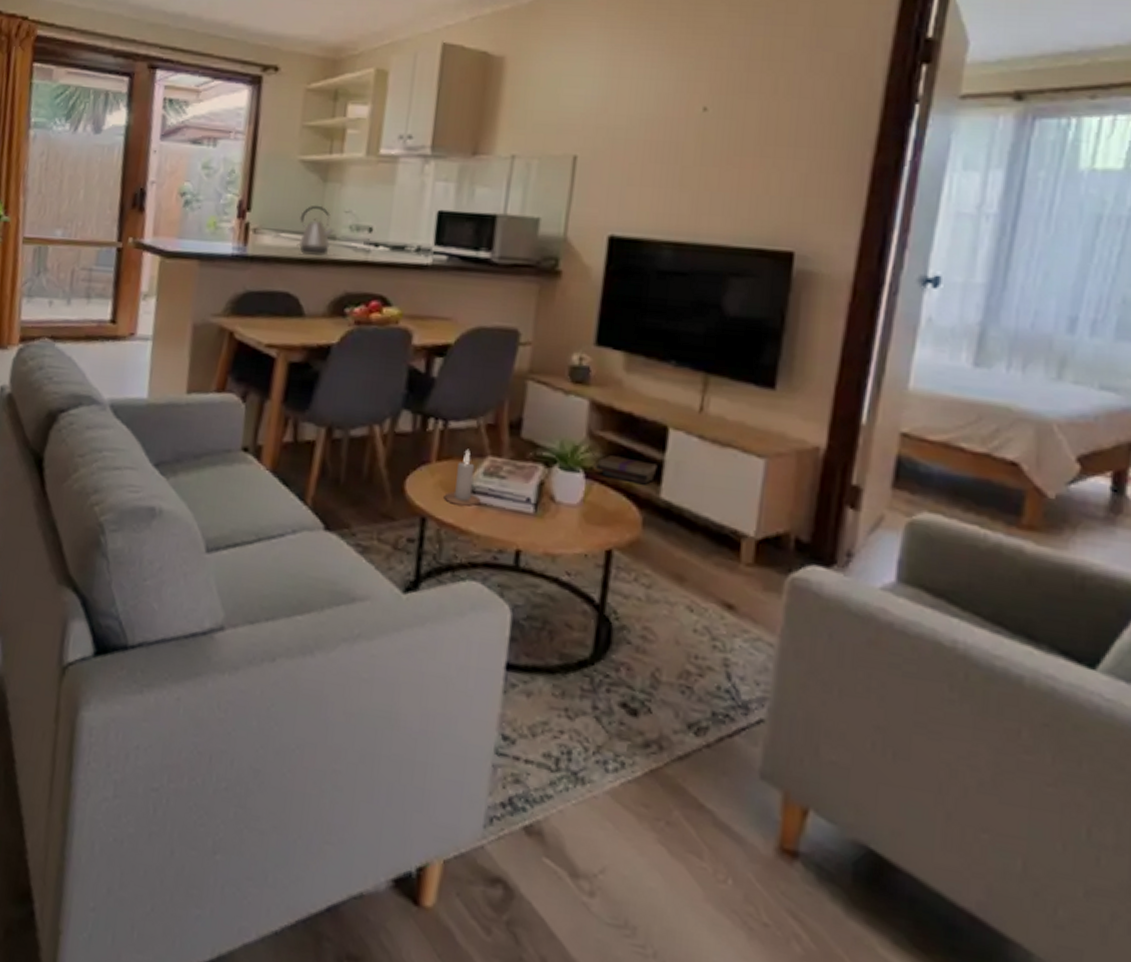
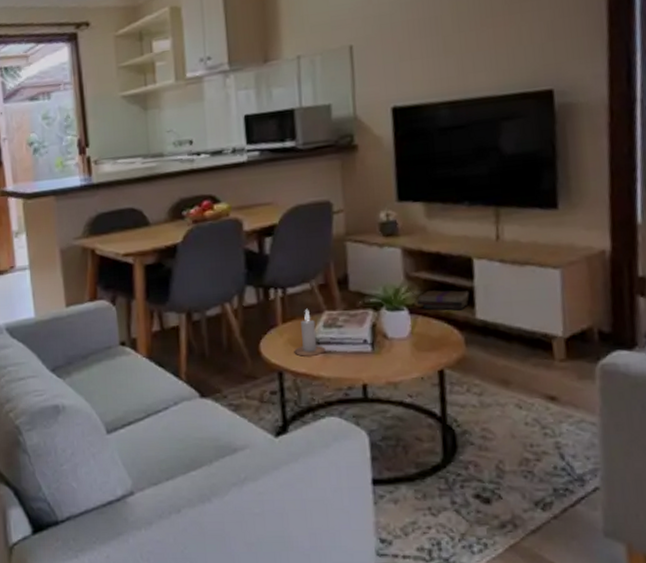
kettle: present [297,205,335,255] -> none [131,130,161,174]

